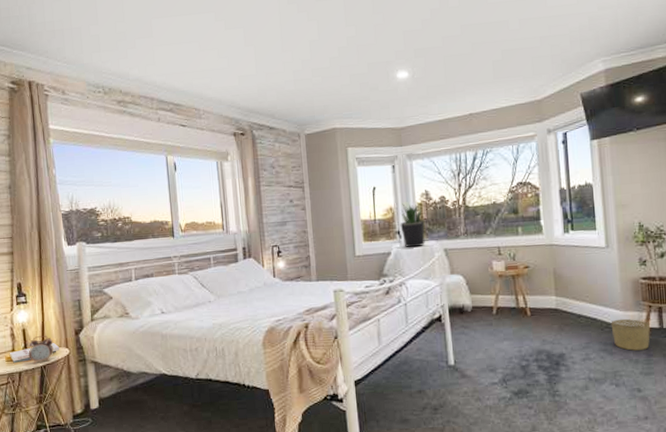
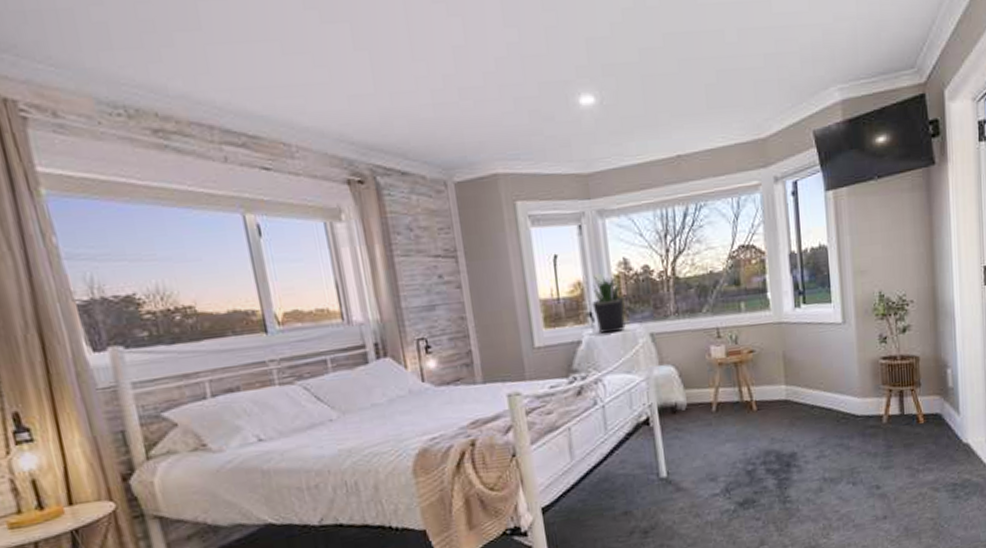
books: present [9,342,60,364] -> none [12,495,100,531]
alarm clock: present [28,335,54,365] -> none [44,486,90,530]
basket: present [610,318,651,351] -> none [847,404,891,443]

